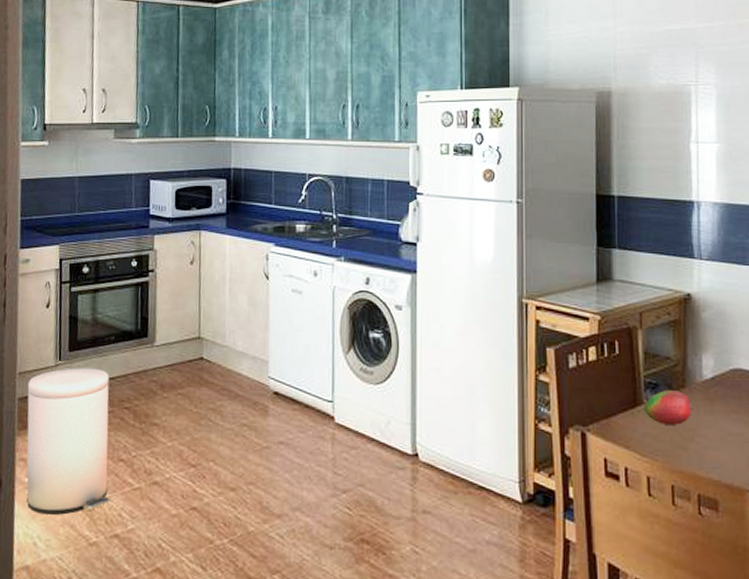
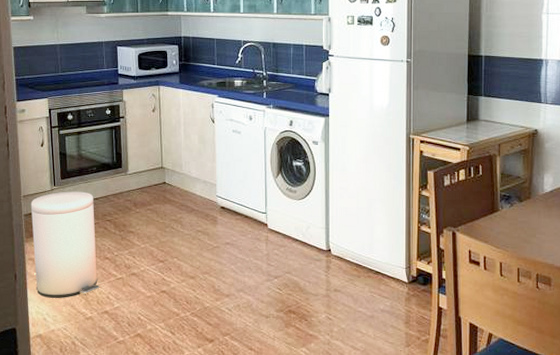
fruit: present [644,390,694,425] -> none [500,201,536,225]

